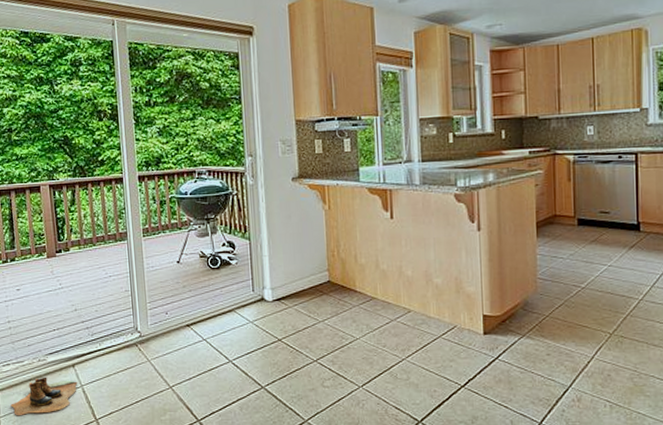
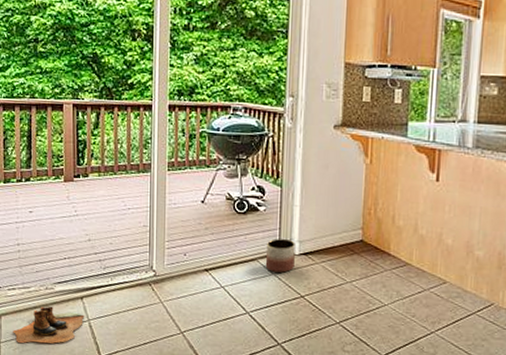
planter: none [241,288,269,320] -> present [265,239,295,273]

